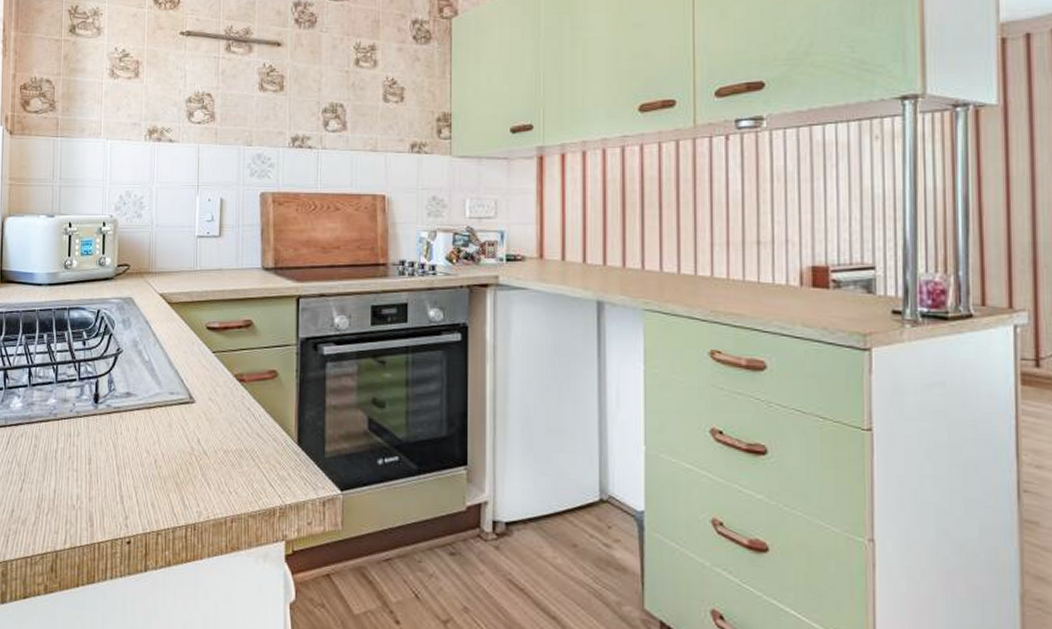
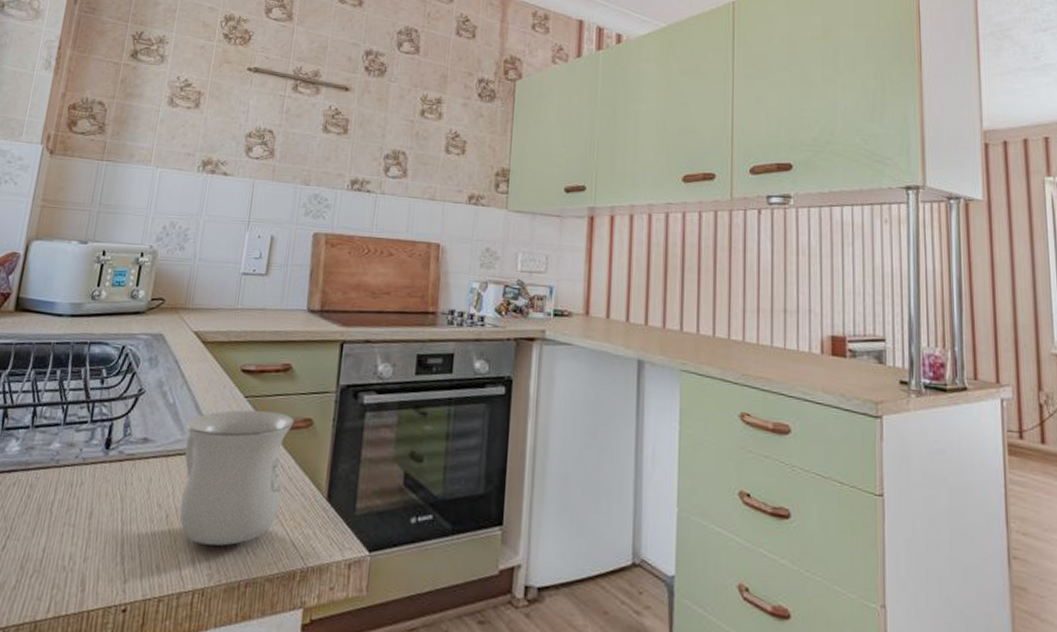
mug: none [163,364,261,487] -> present [179,410,295,546]

